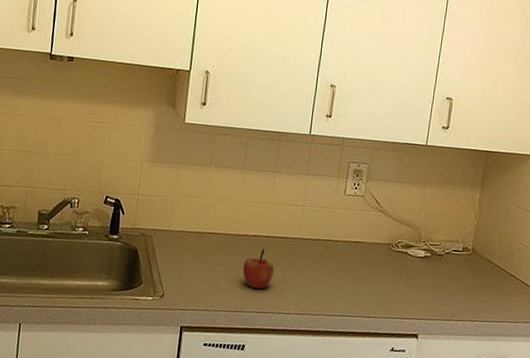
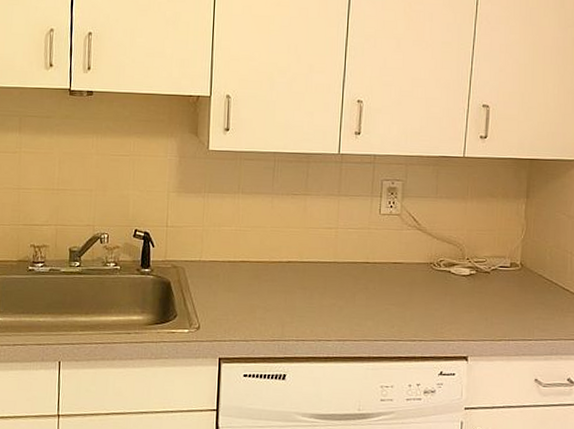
apple: present [242,249,275,289] -> none [278,275,311,317]

